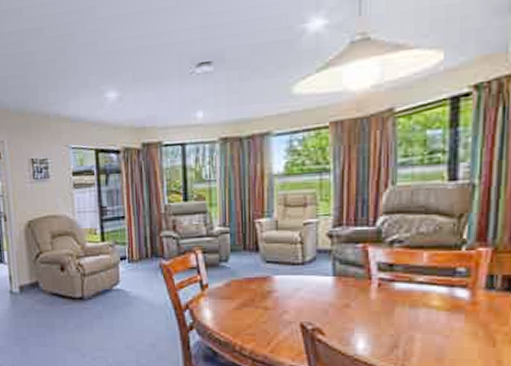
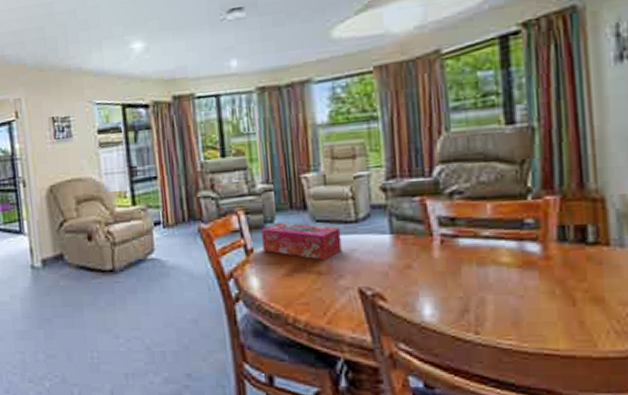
tissue box: none [216,261,288,297] -> present [261,222,342,260]

